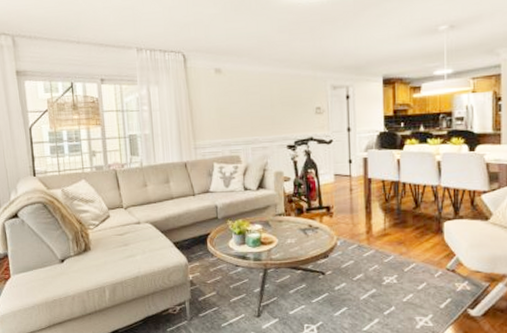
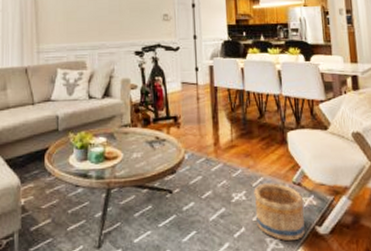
basket: none [405,269,457,321] -> present [254,183,305,242]

